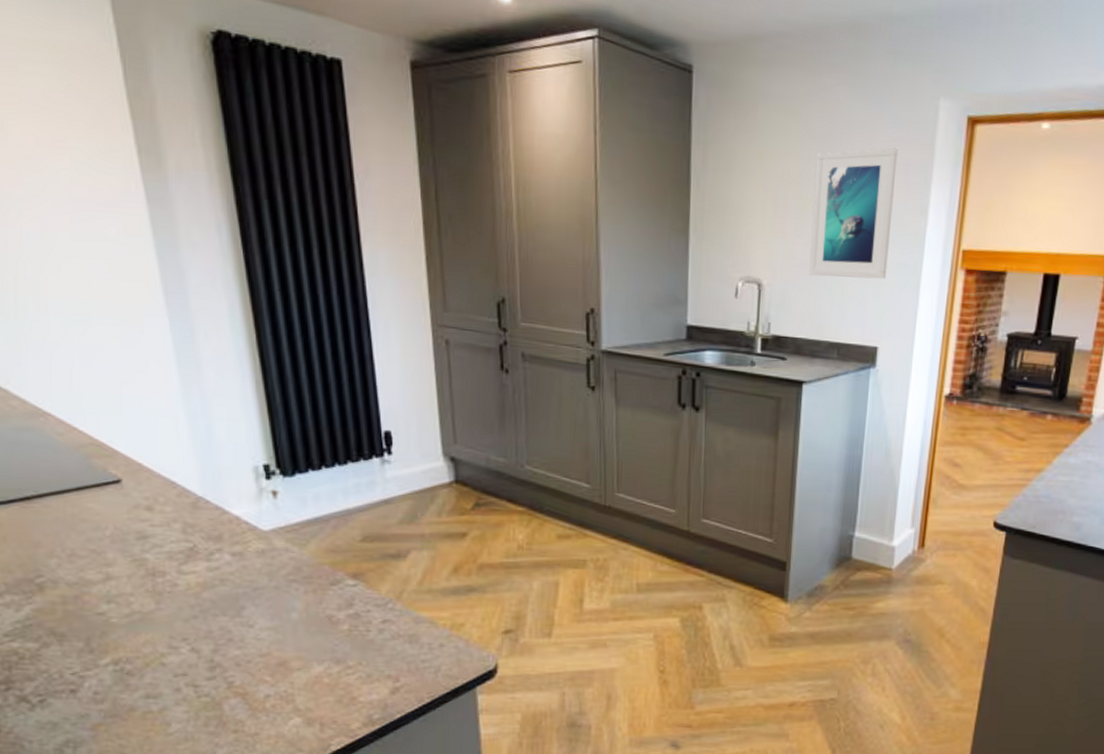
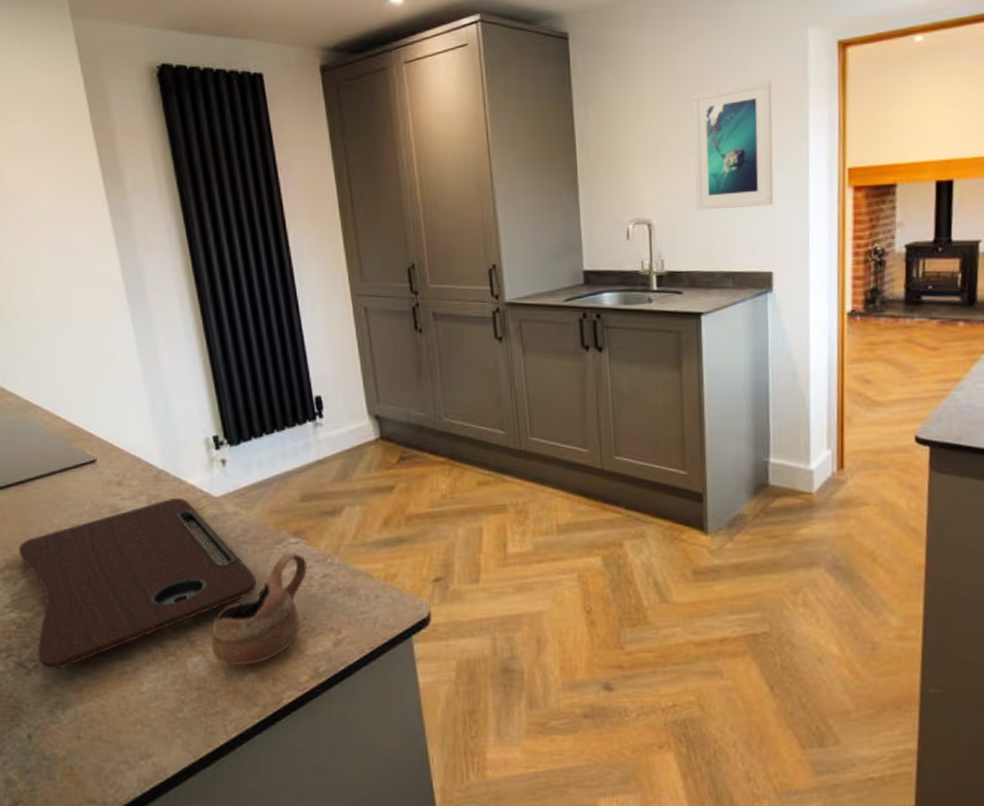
cutting board: none [22,528,307,706] -> present [18,497,257,670]
cup: none [251,595,365,710] -> present [211,552,307,667]

